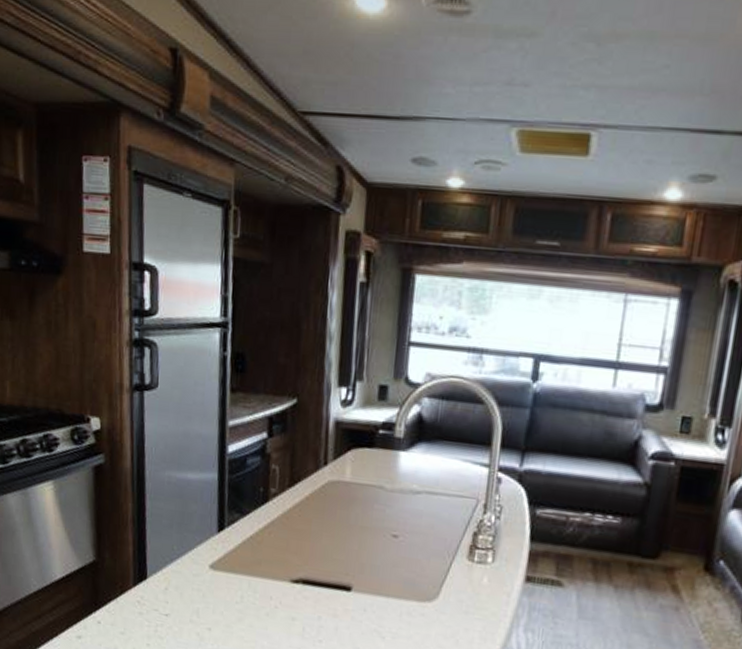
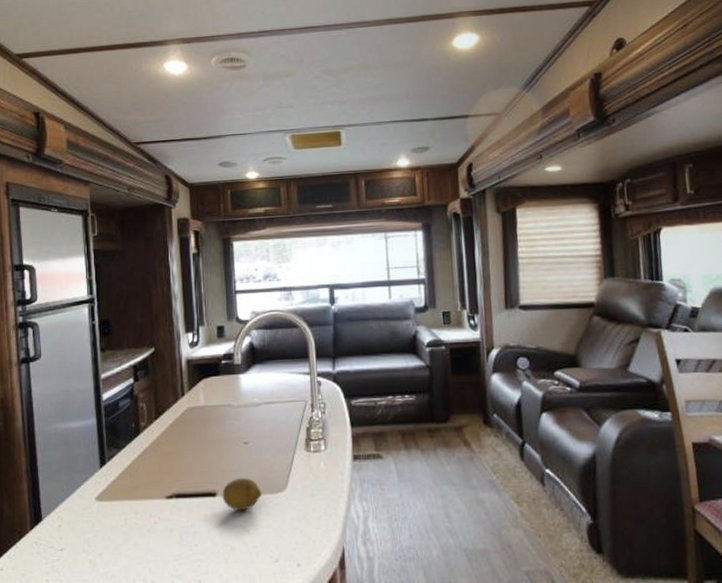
fruit: none [357,575,406,615] -> present [222,477,262,511]

